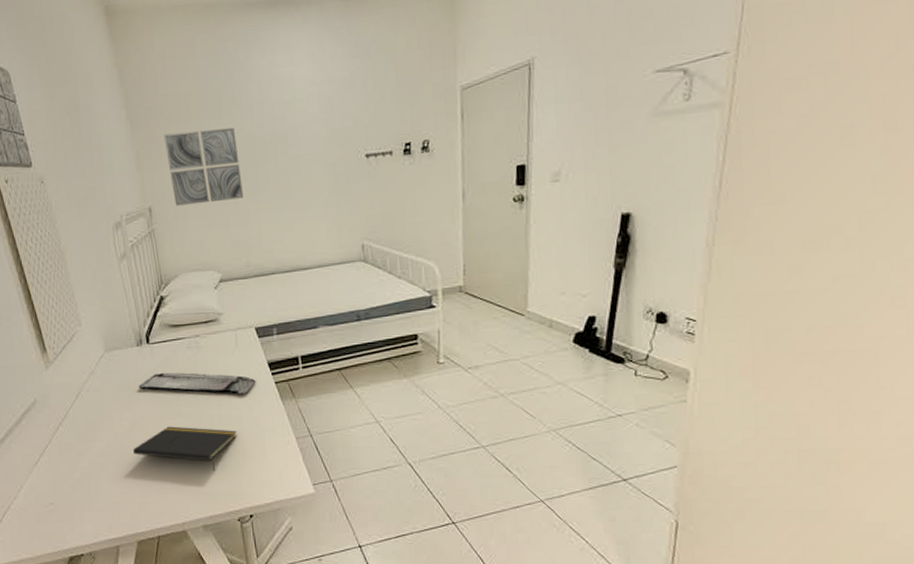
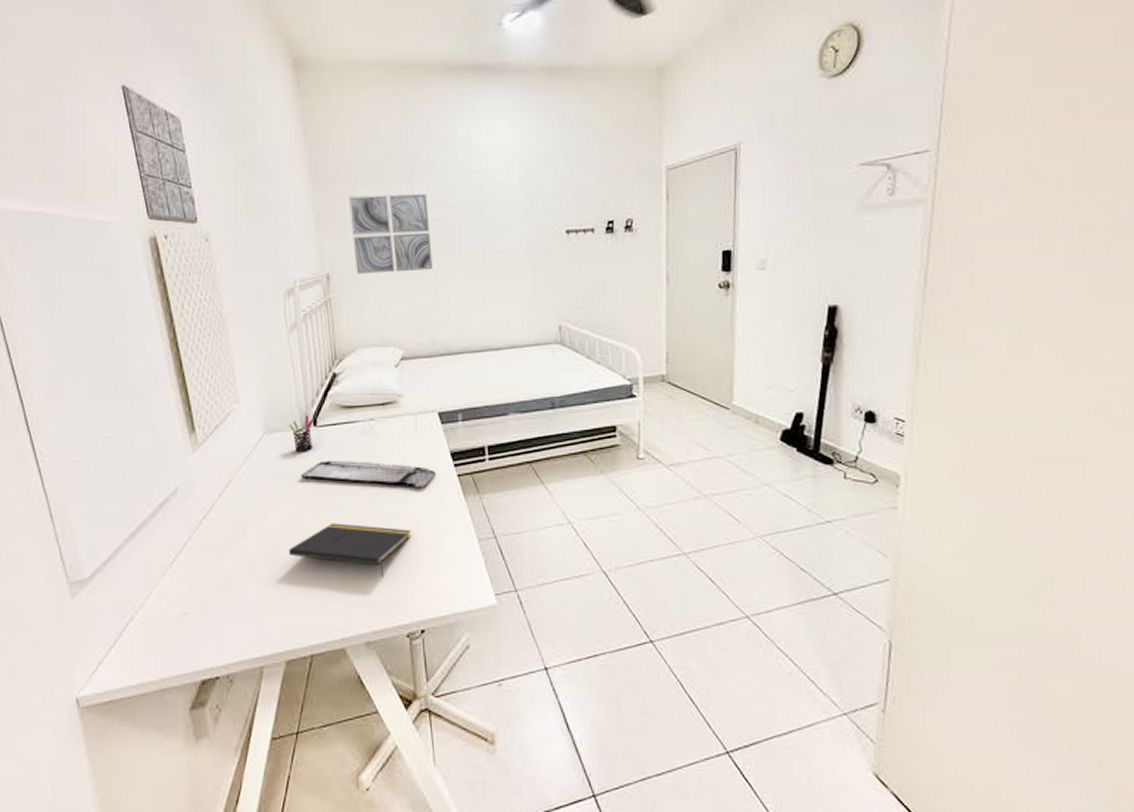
pen holder: none [125,333,148,367] -> present [289,414,315,453]

